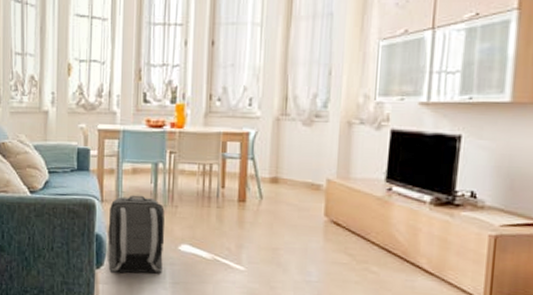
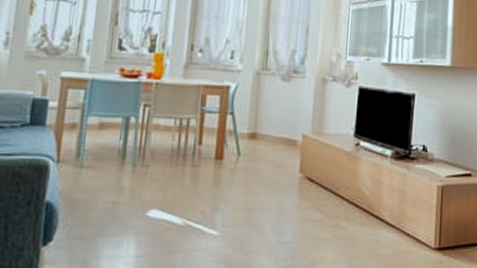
backpack: present [107,195,165,274] -> none [57,153,134,251]

